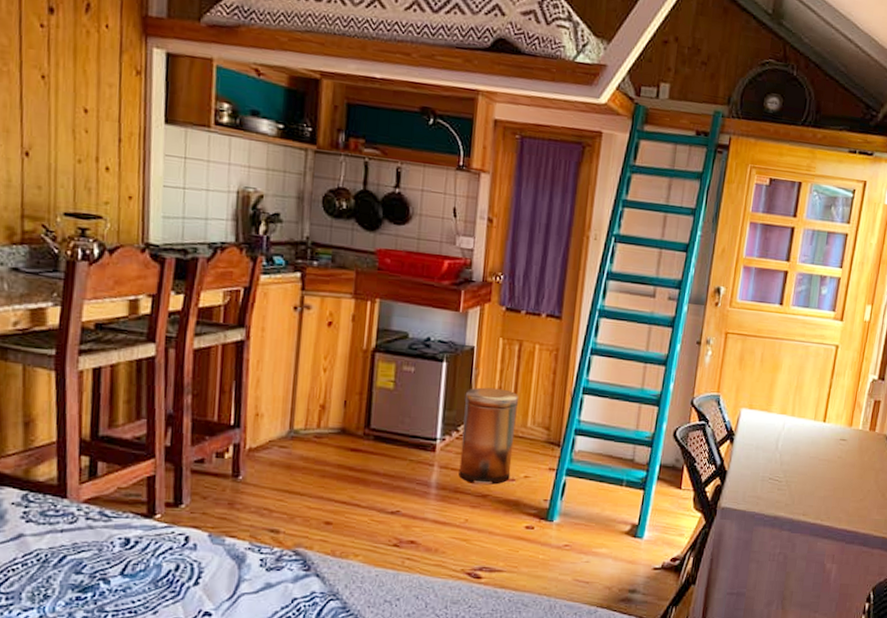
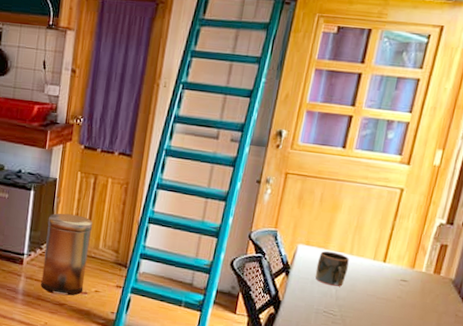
mug: none [759,413,791,452] -> present [314,251,349,287]

